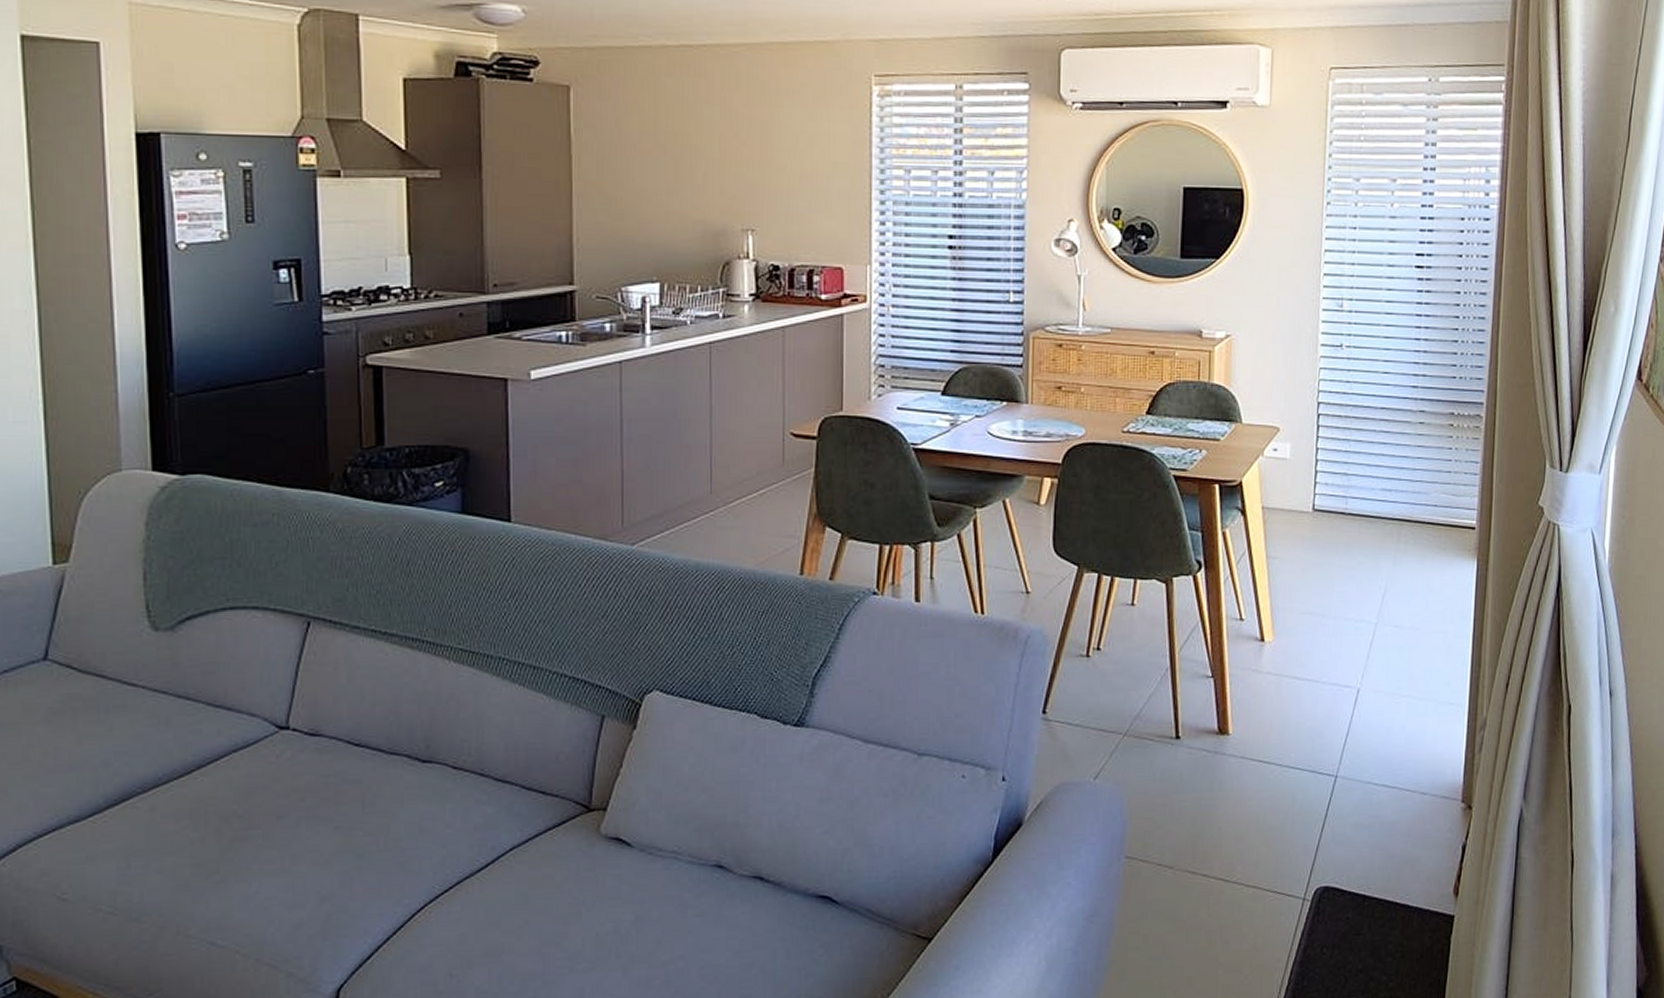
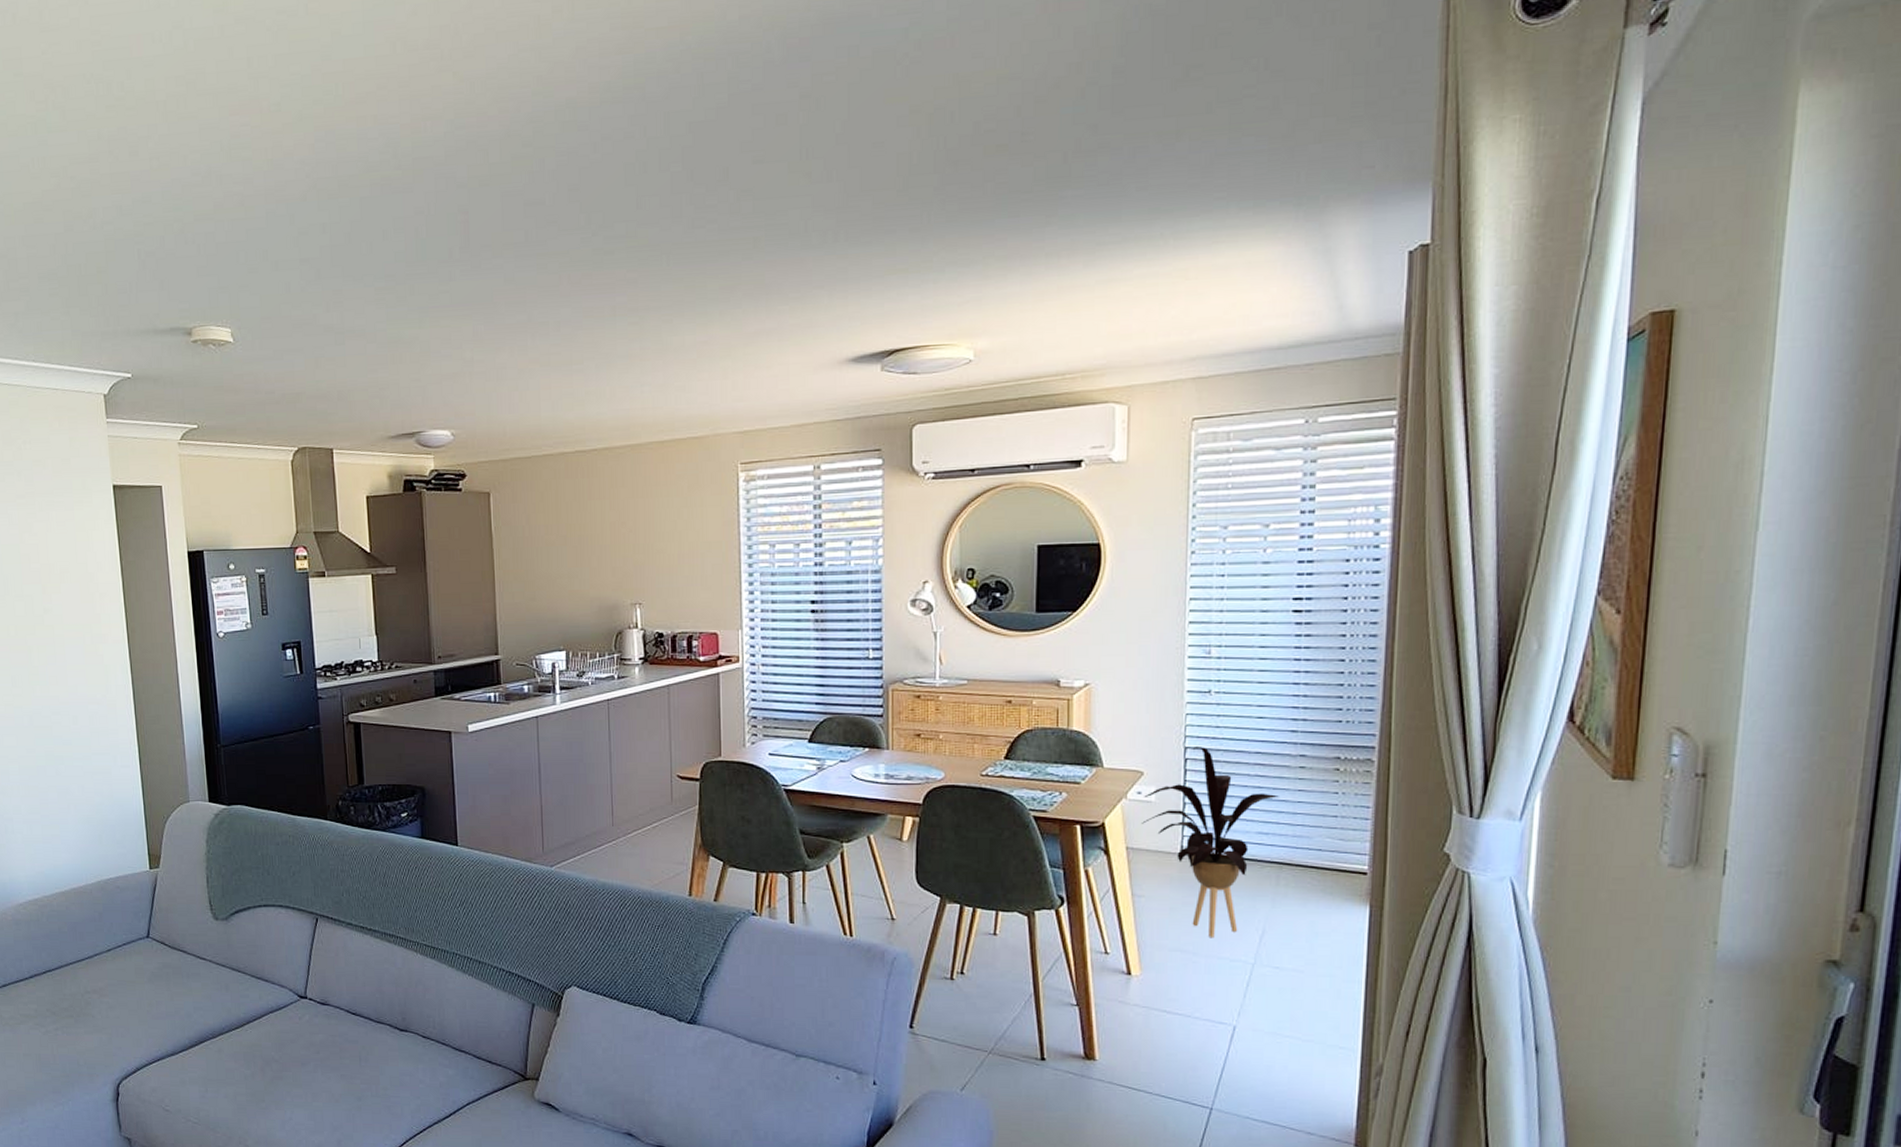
house plant: none [1276,402,1401,599] -> present [1140,747,1279,939]

